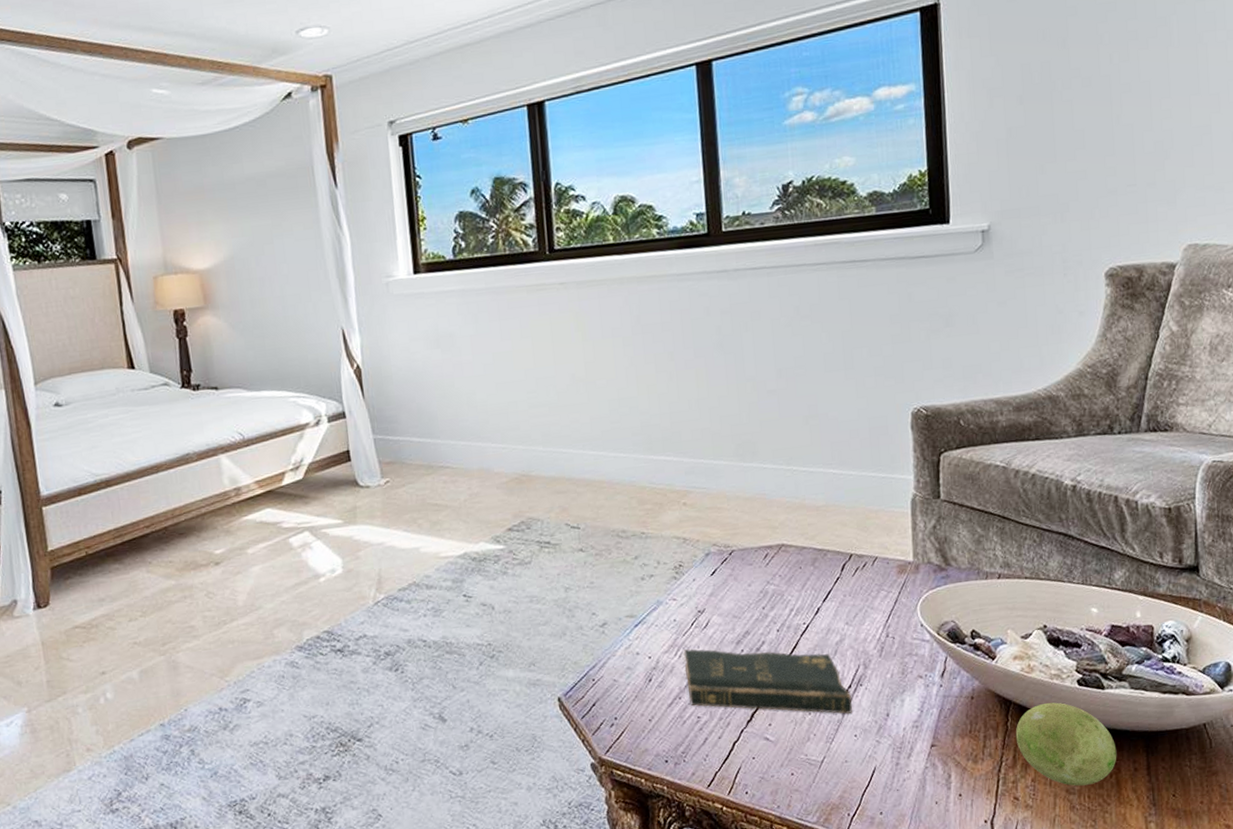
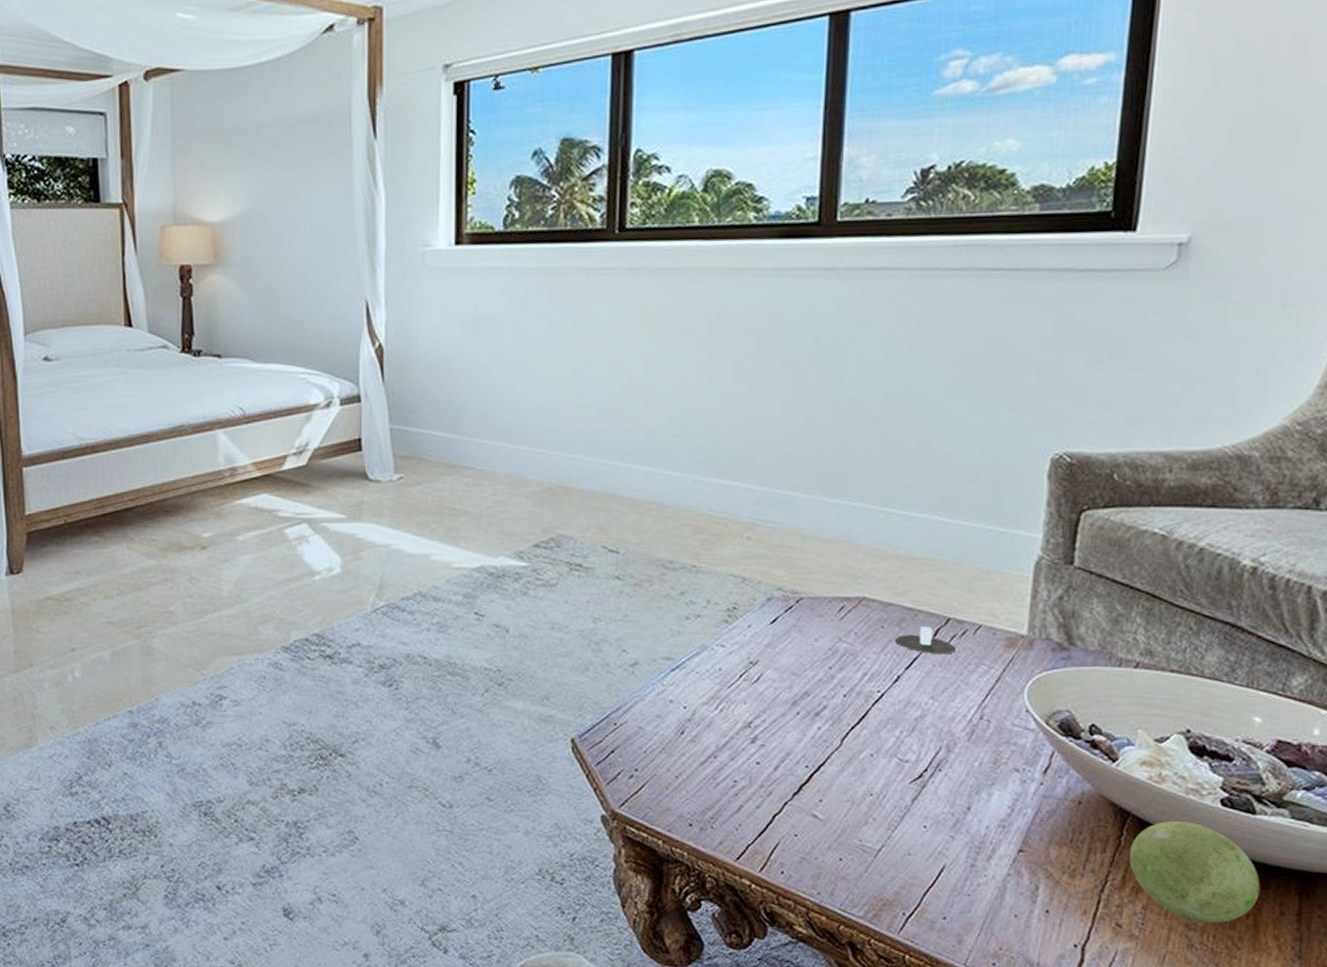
bible: present [684,649,852,715] -> none [726,704,926,802]
candle: none [812,563,861,586] -> present [896,627,957,655]

